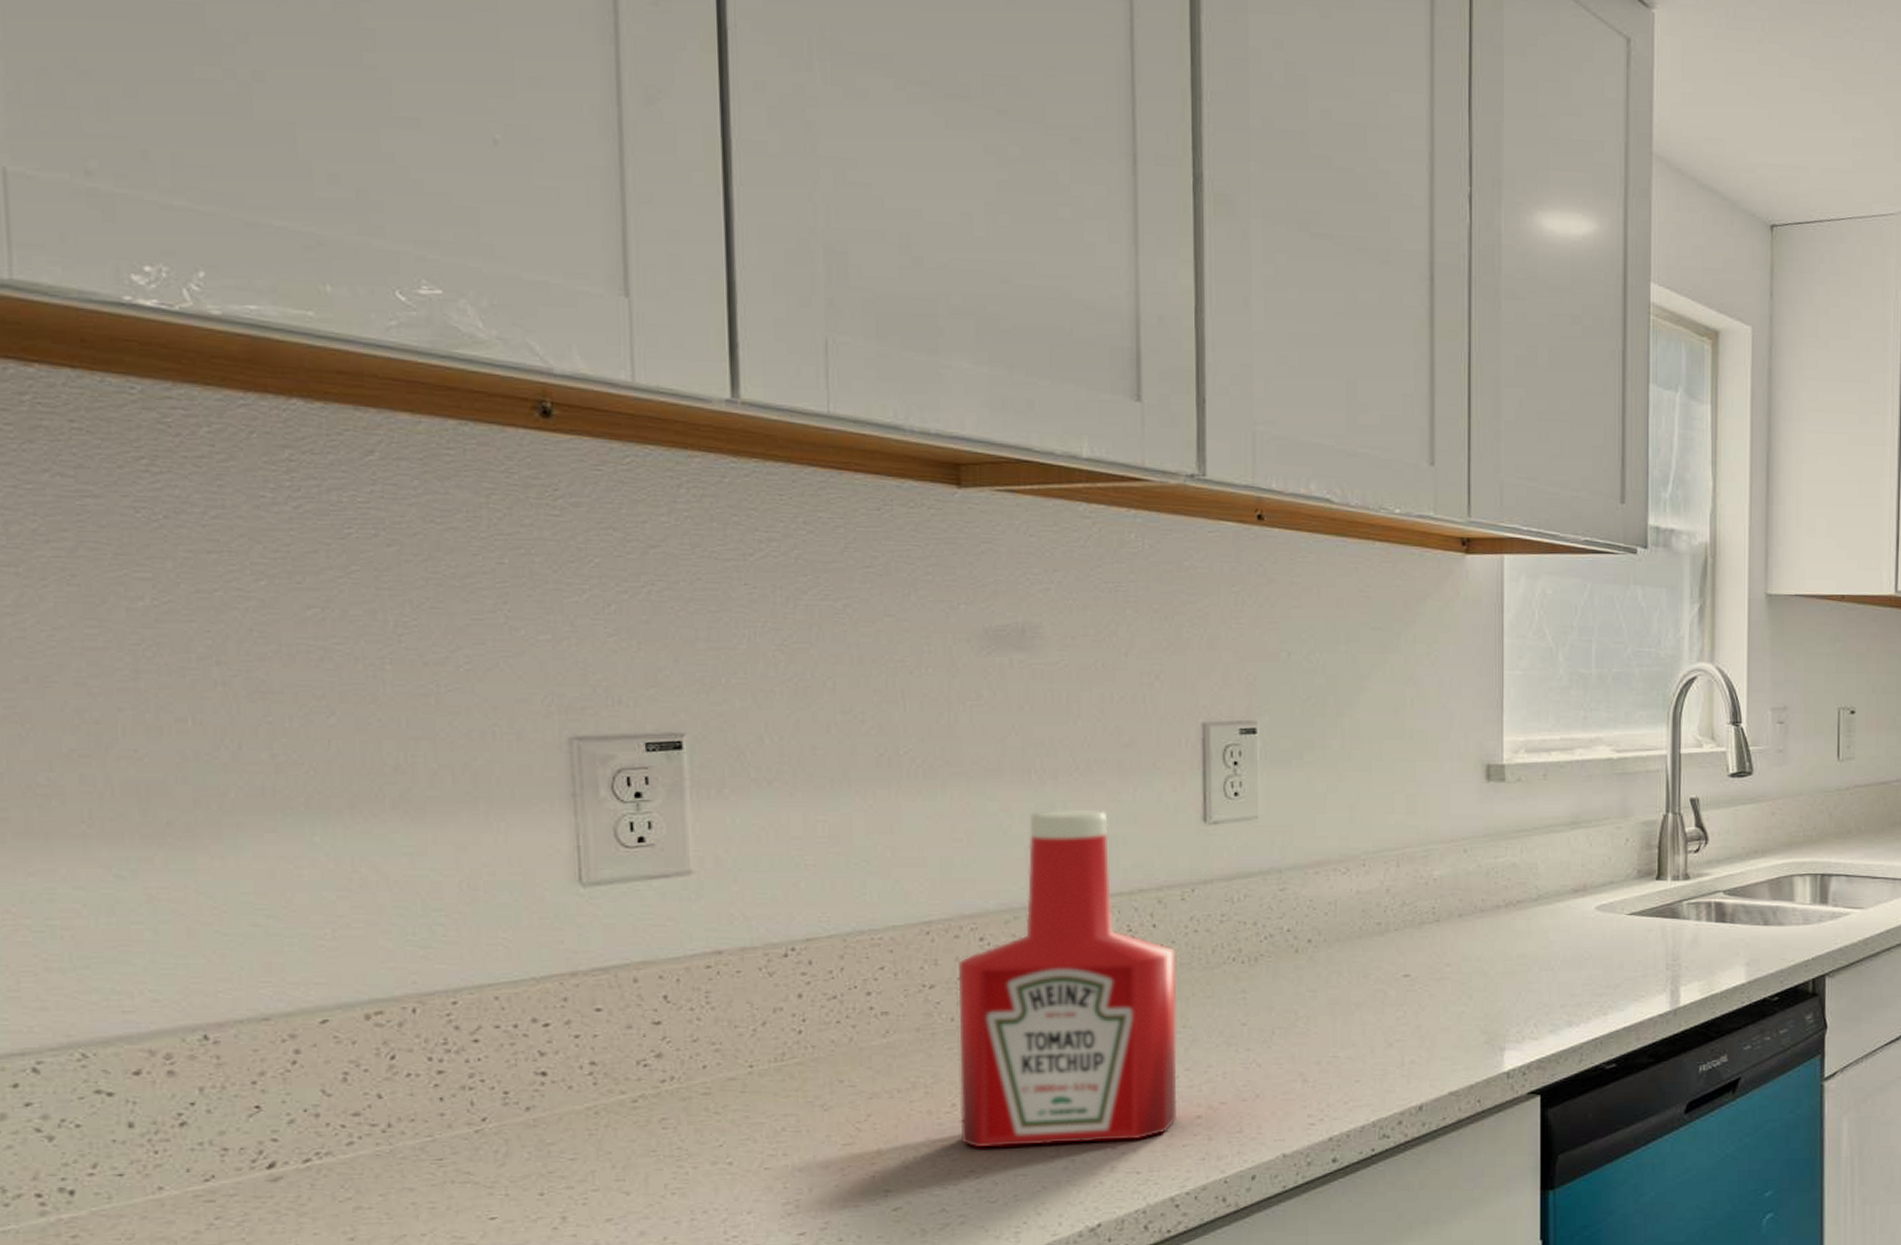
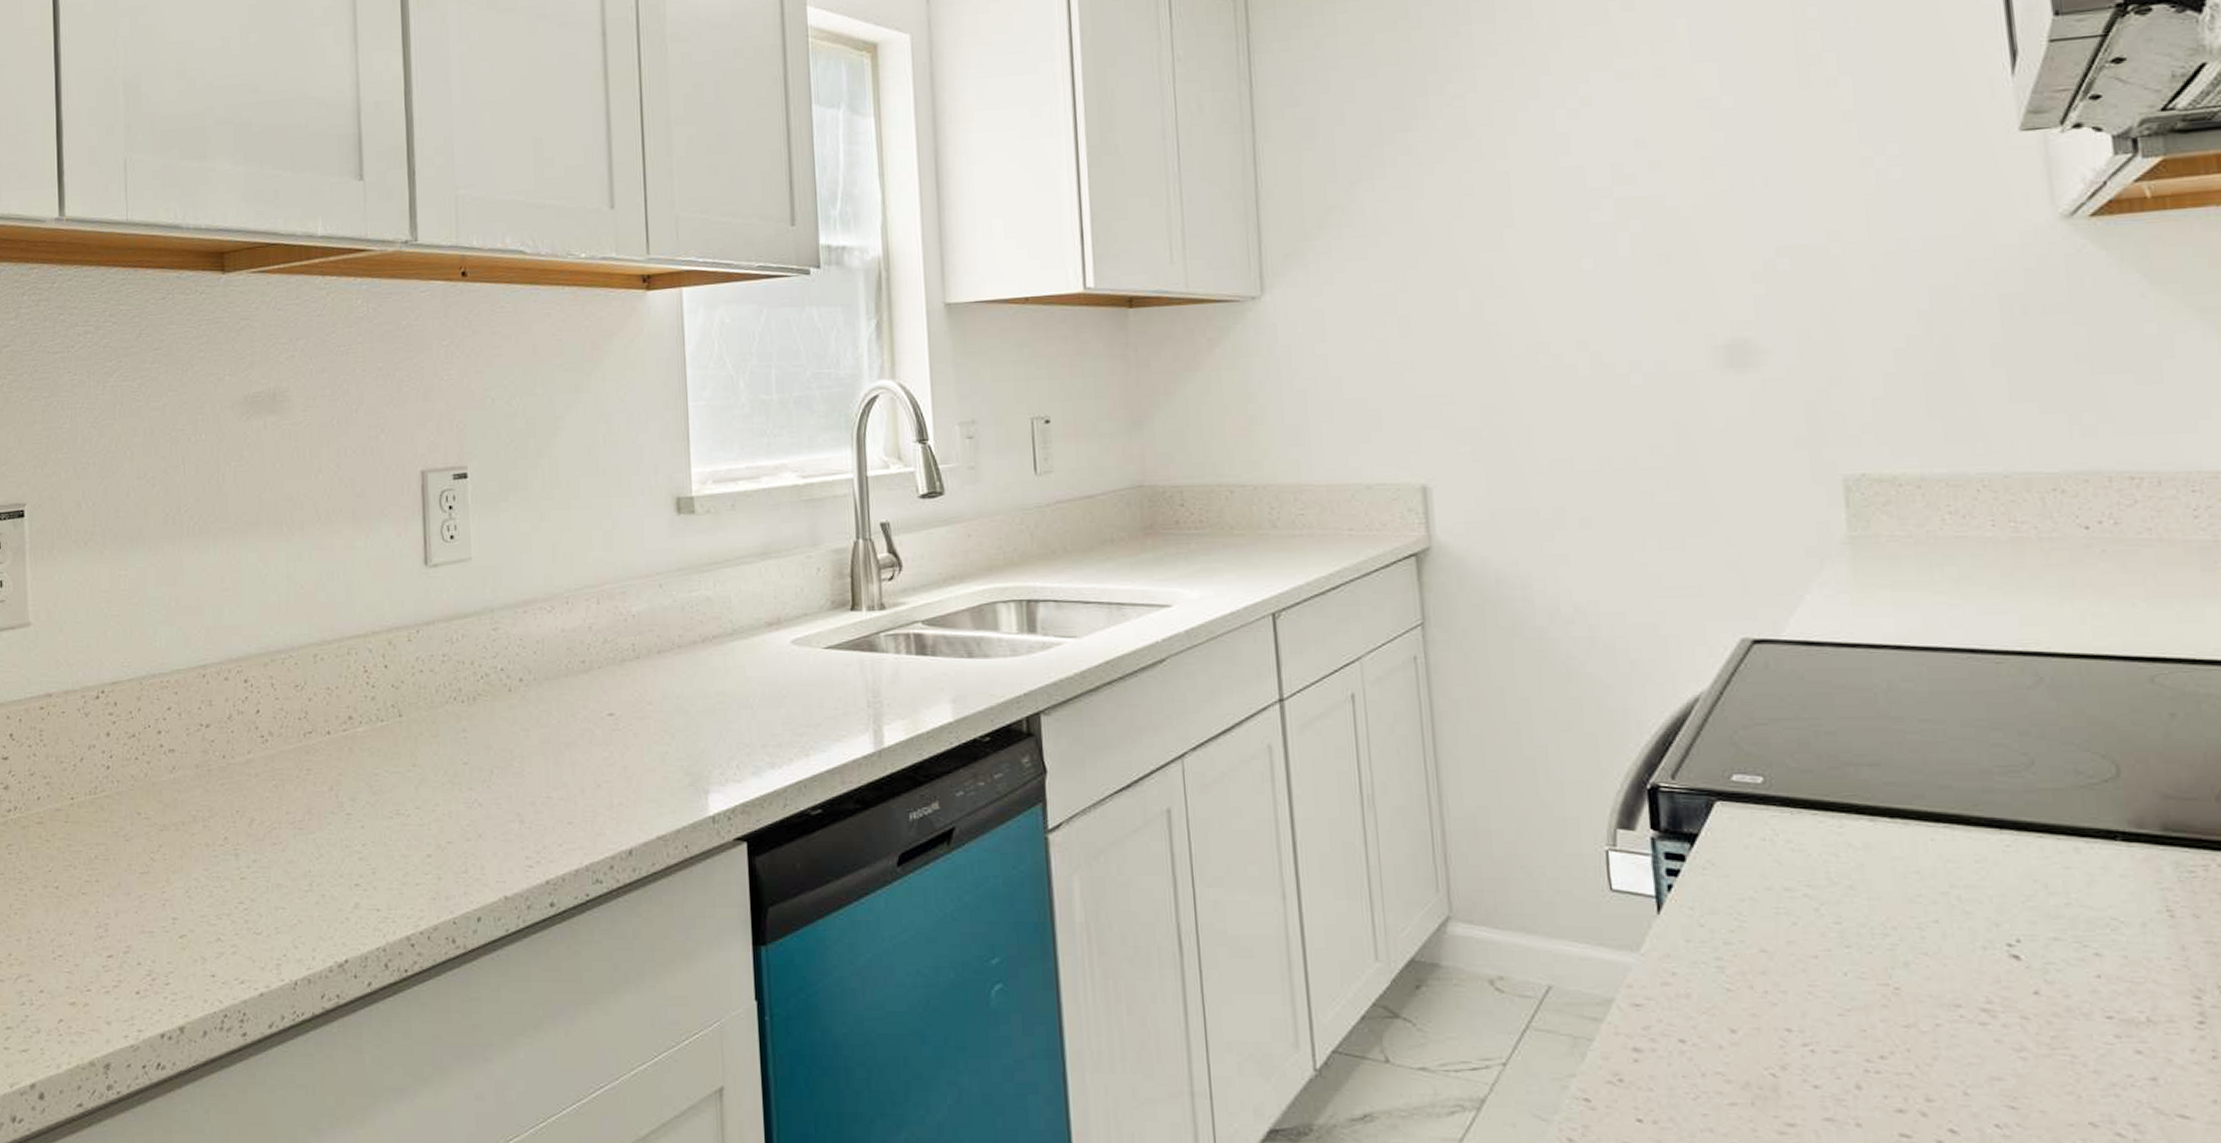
ketchup bottle: present [957,810,1177,1148] -> none [227,558,410,881]

